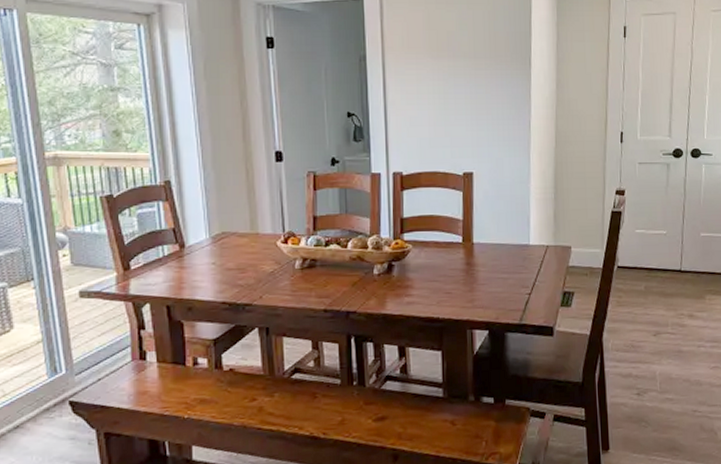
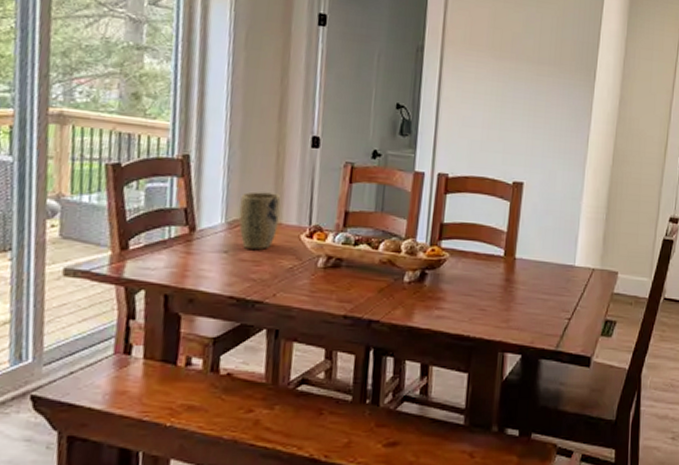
plant pot: none [220,206,256,259] -> present [239,191,281,250]

